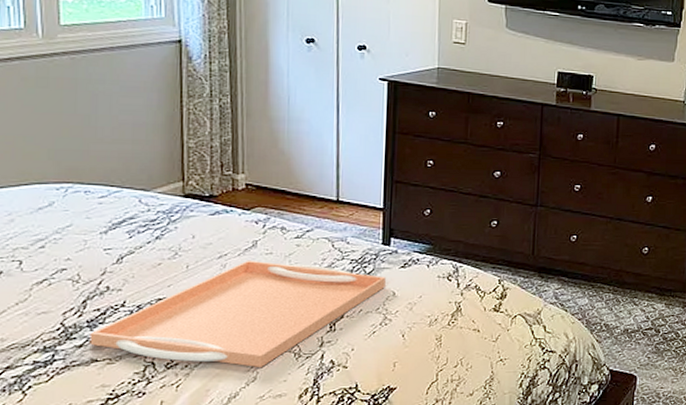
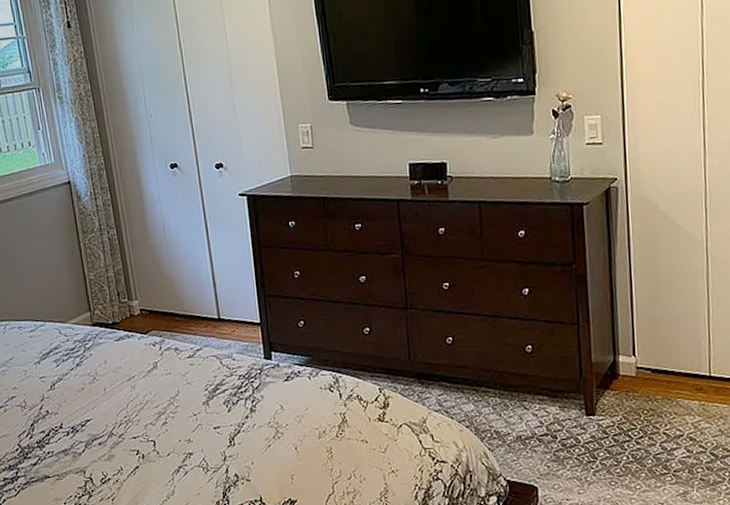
serving tray: present [89,260,386,368] -> none [40,380,273,482]

